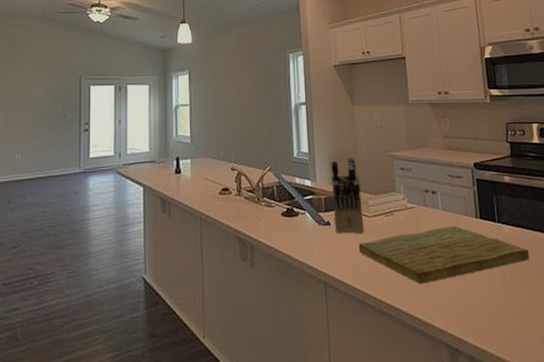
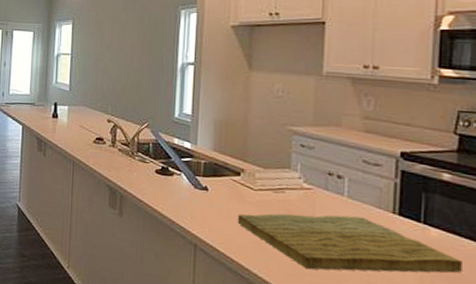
knife block: present [331,157,364,235] -> none [213,125,248,206]

